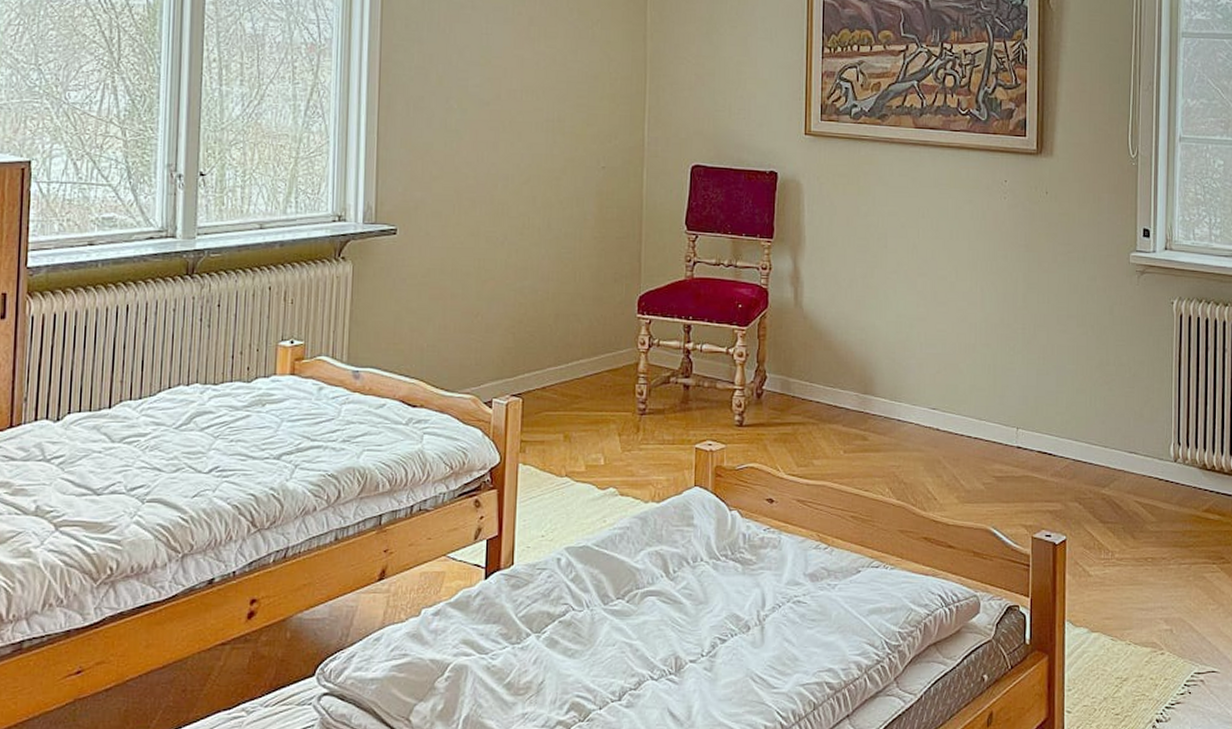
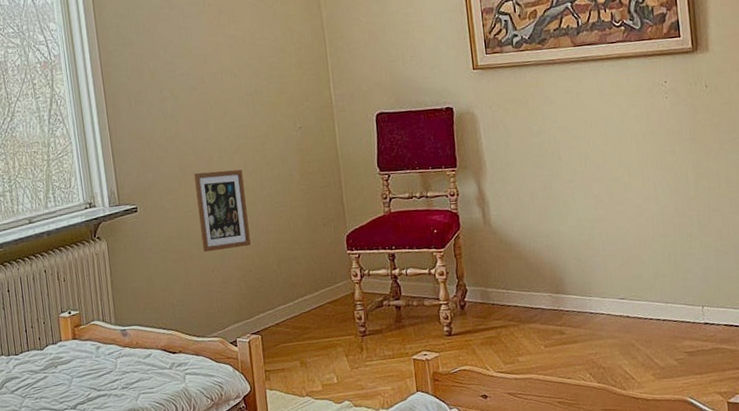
picture frame: none [468,200,529,293] -> present [194,169,251,253]

